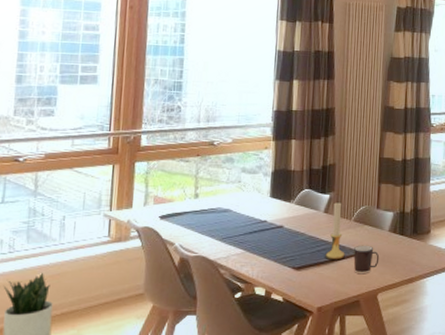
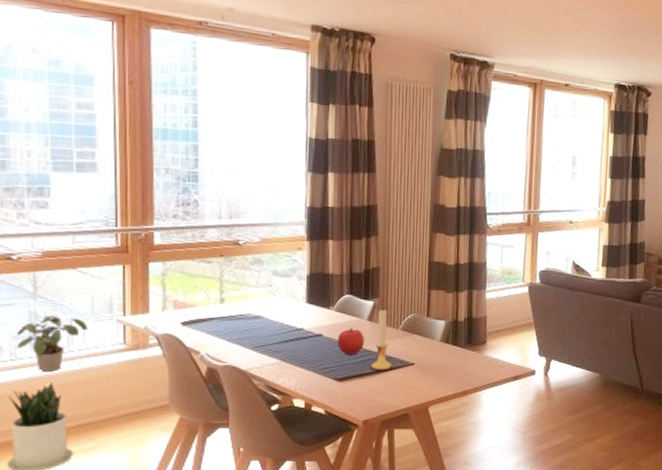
potted plant: none [14,211,79,263] -> present [16,316,88,372]
fruit: none [296,219,321,245] -> present [337,327,364,355]
mug: present [353,245,380,274] -> none [401,355,431,386]

